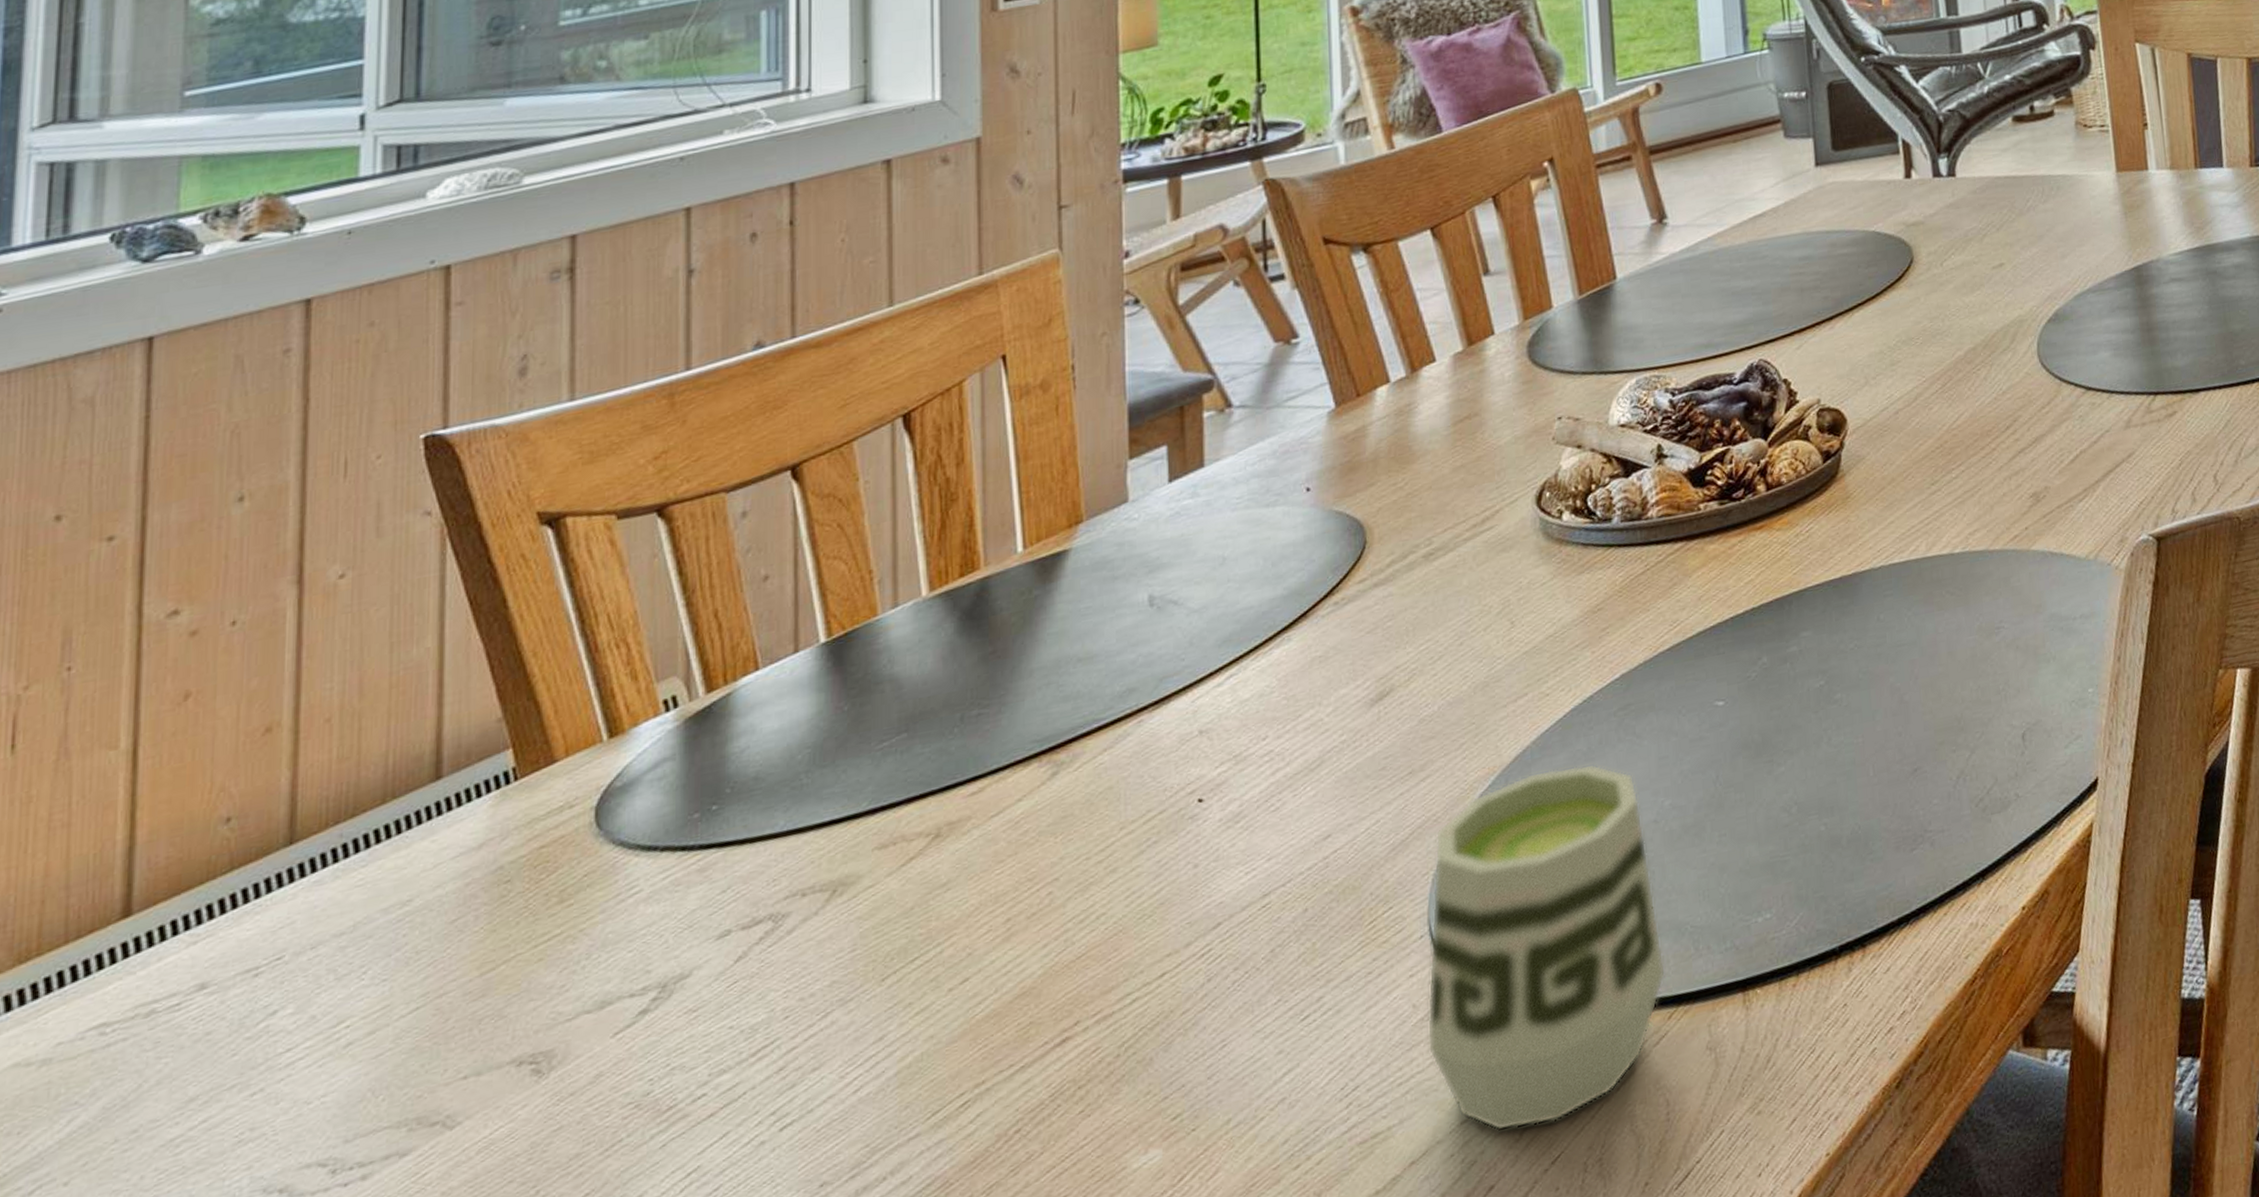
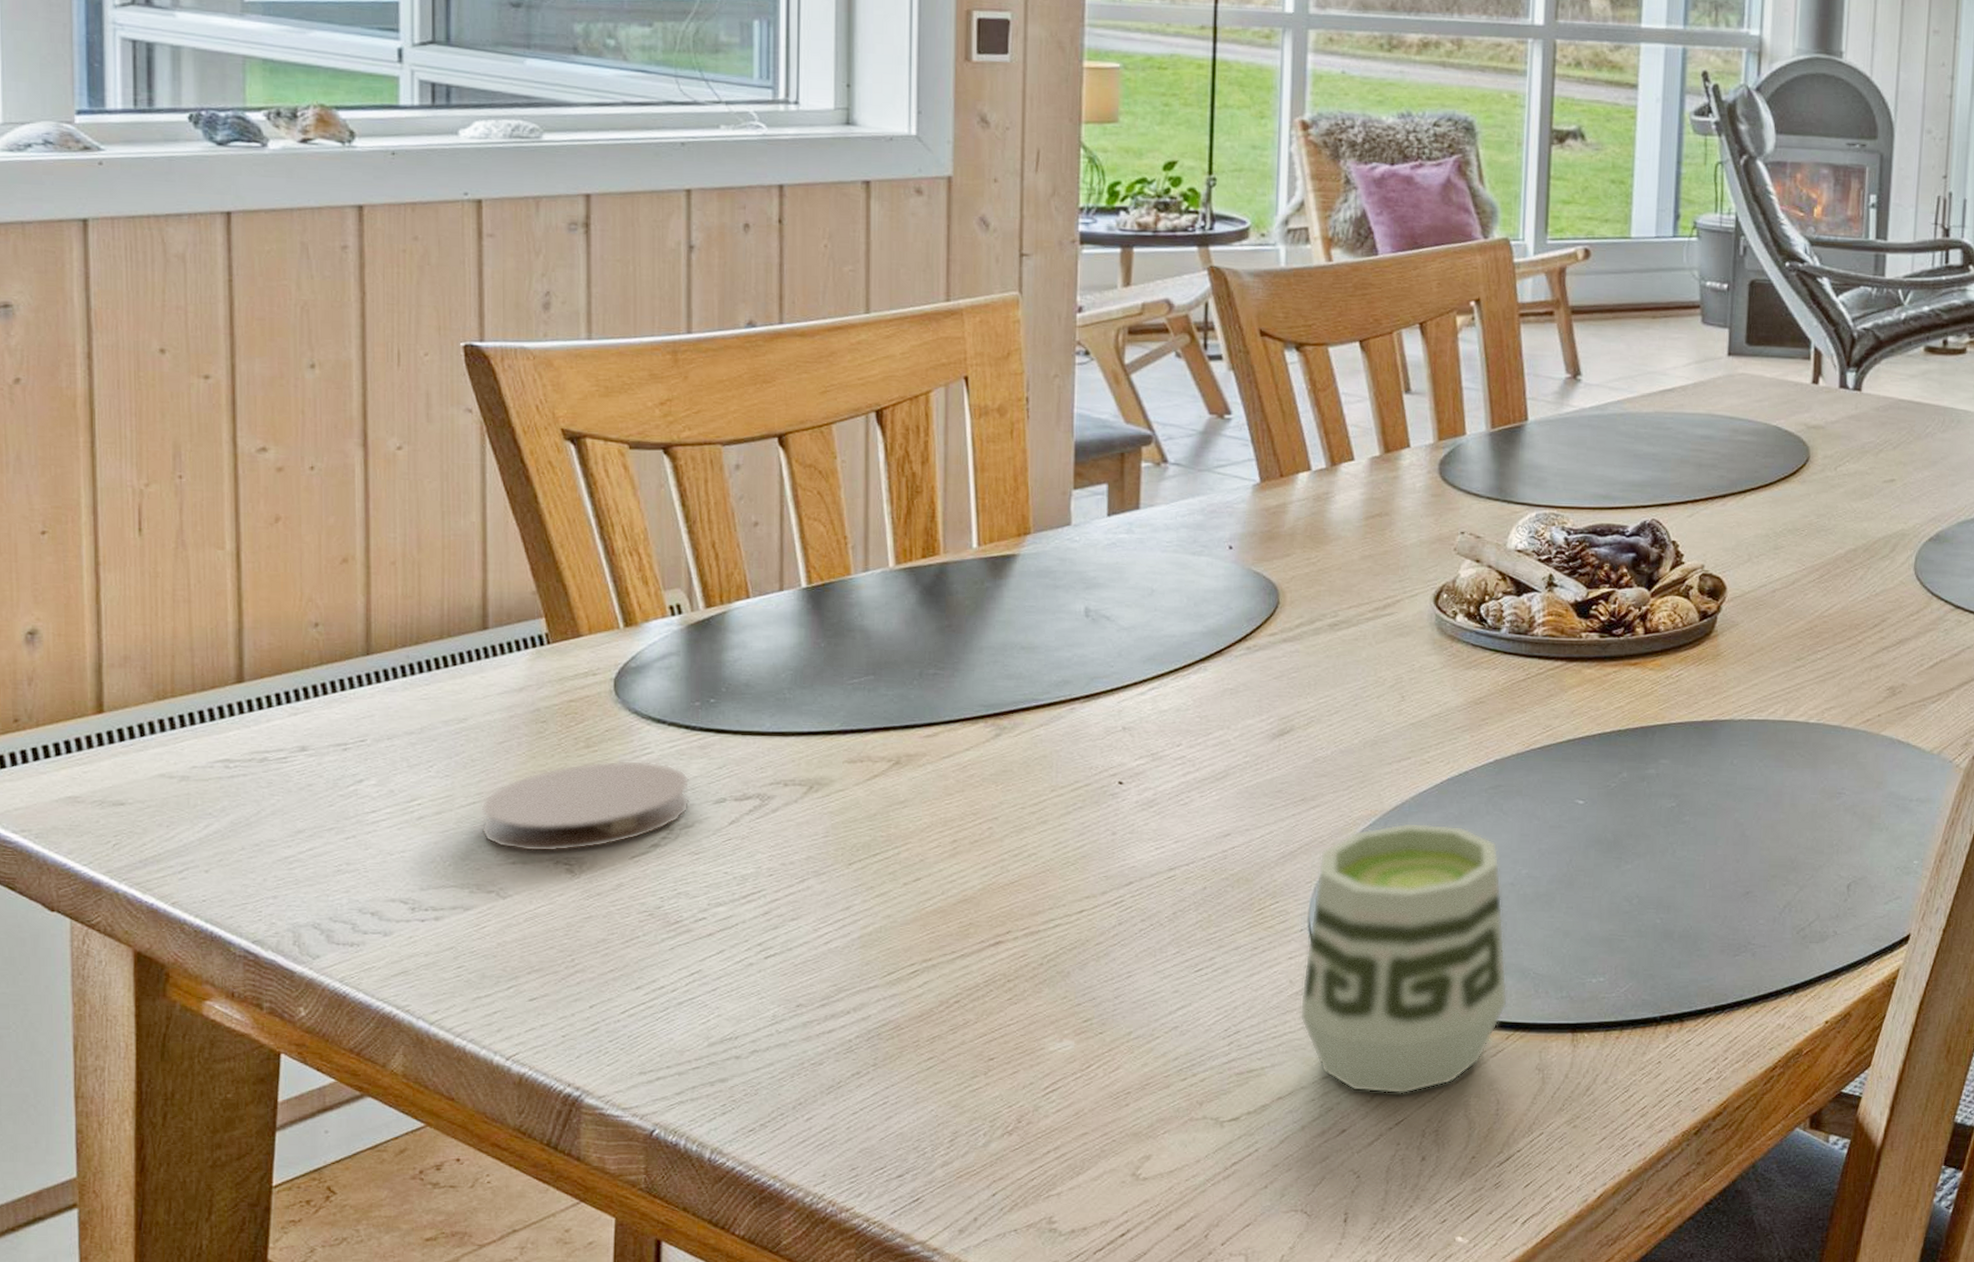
coaster: none [425,901,687,1061] -> present [481,760,690,852]

